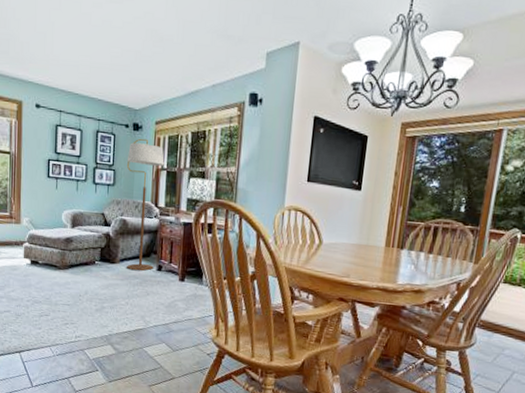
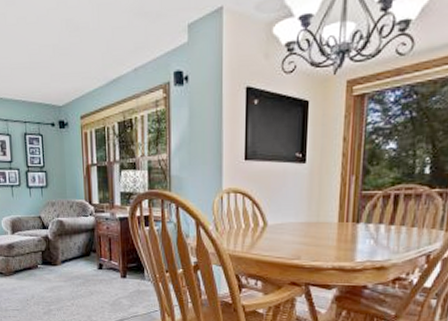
floor lamp: present [127,138,165,271] -> none [56,135,95,271]

